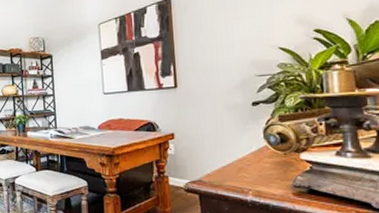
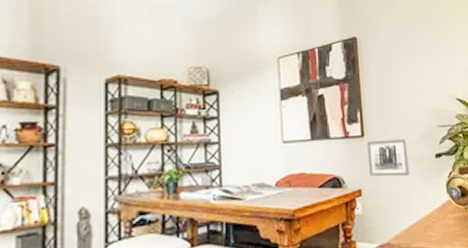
wall art: none [180,88,225,123] -> present [367,139,411,177]

